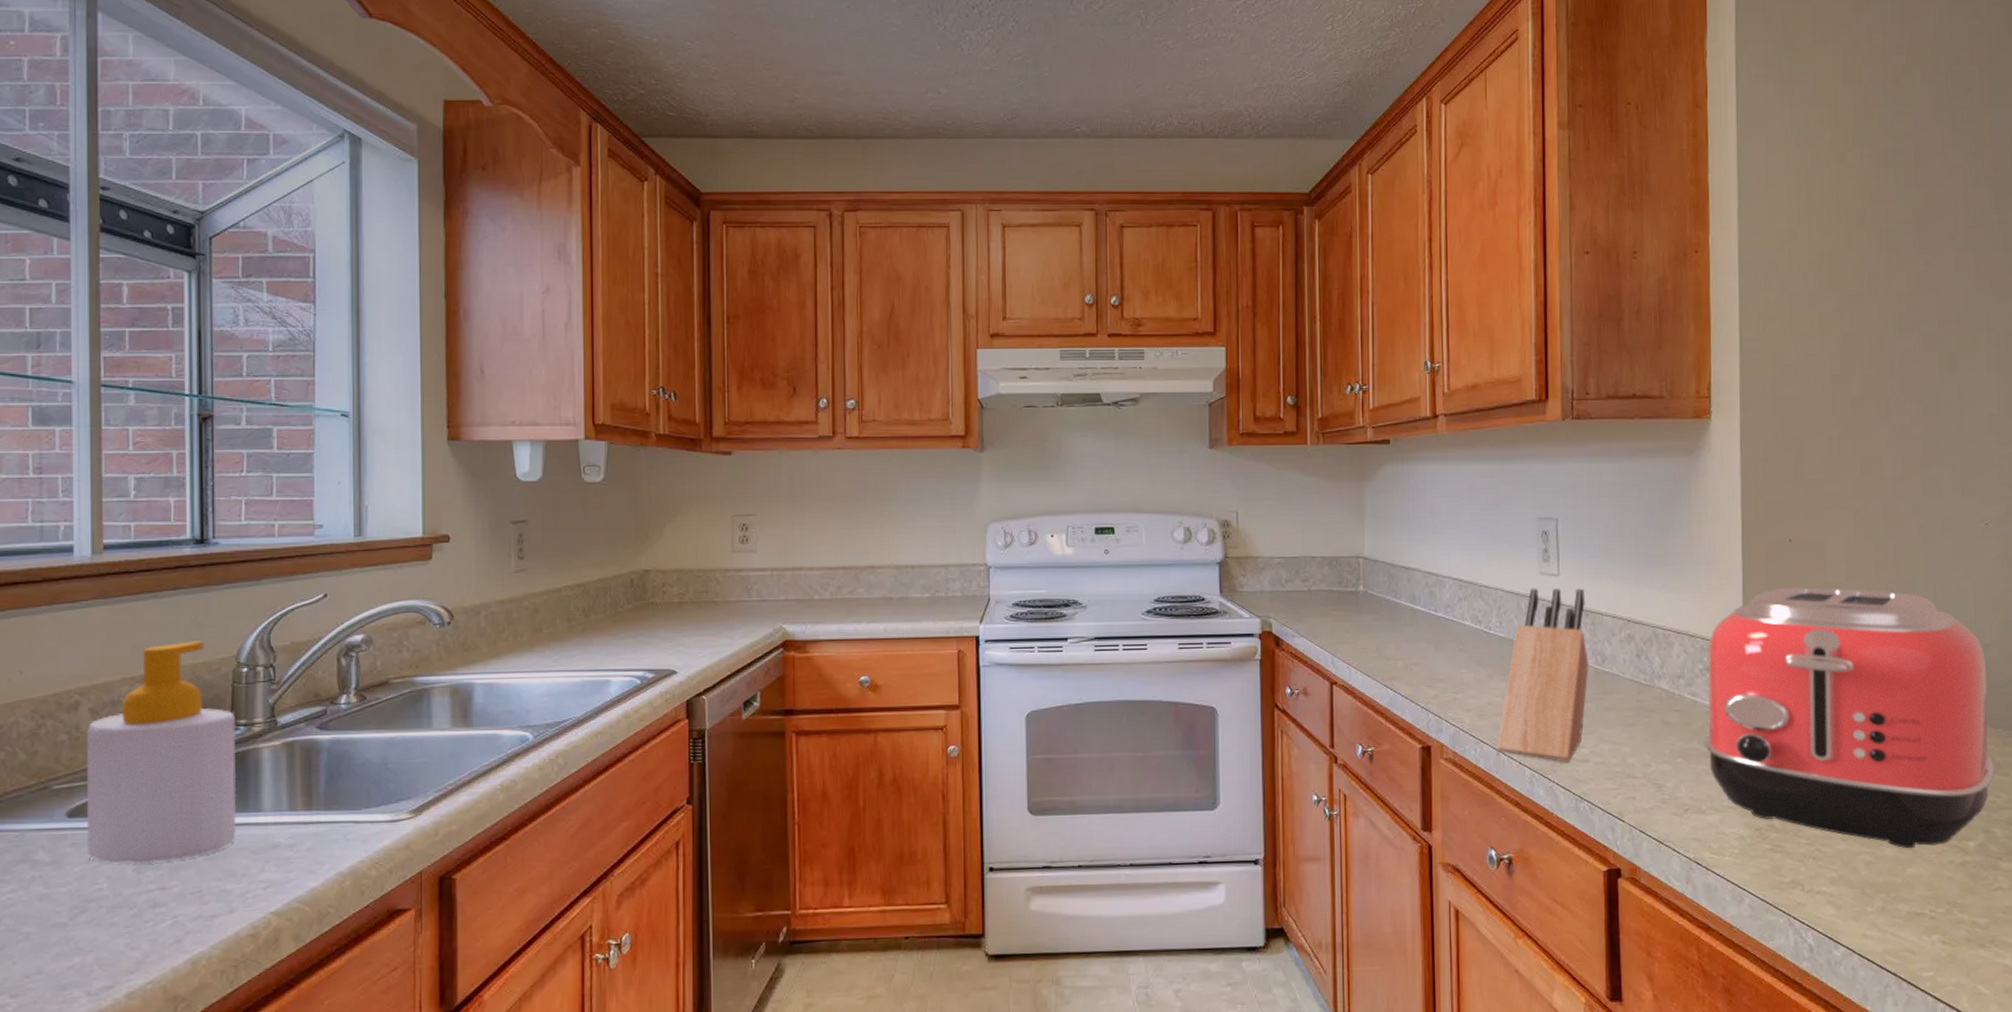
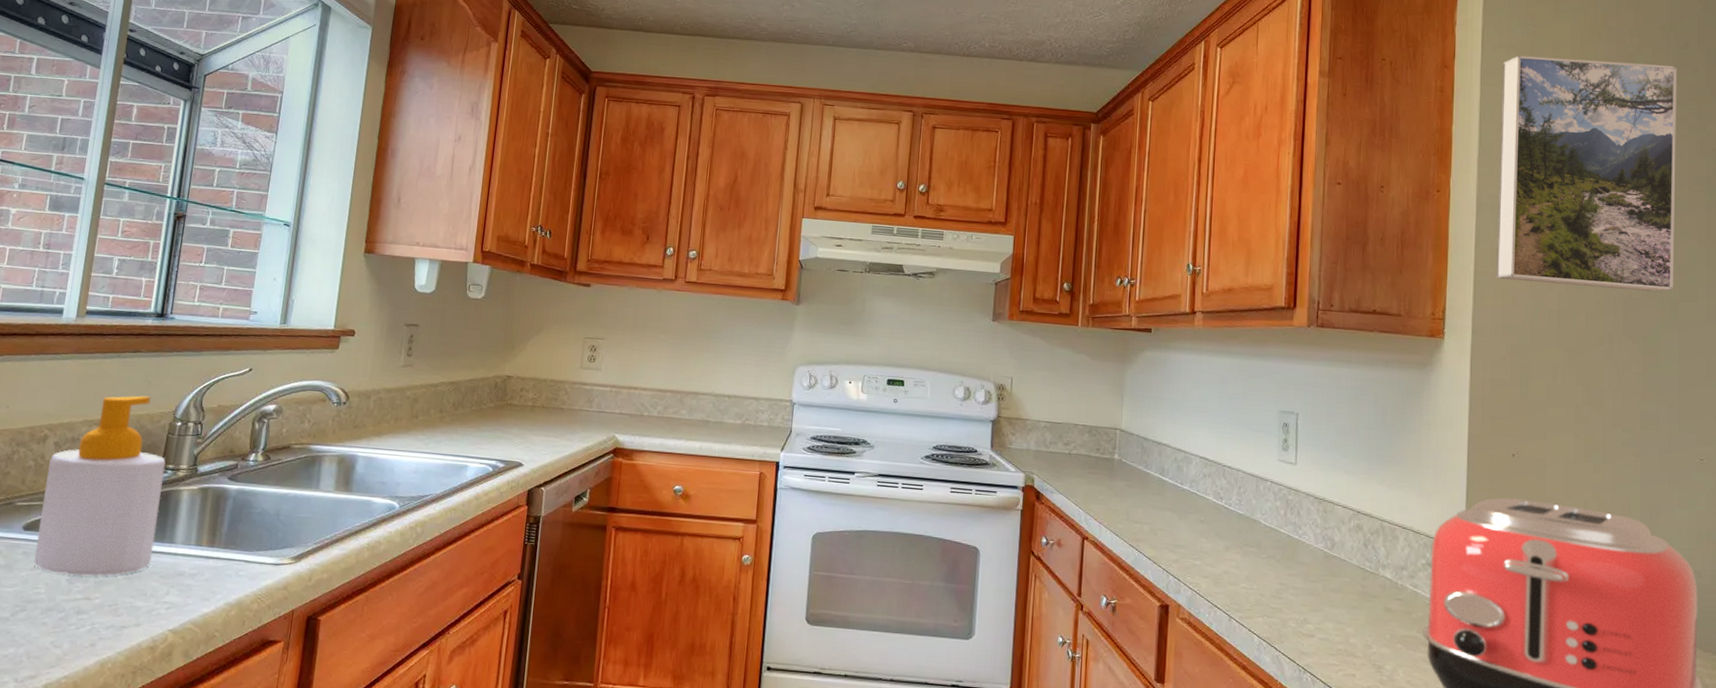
knife block: present [1496,587,1589,763] -> none [1229,473,1320,635]
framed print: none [1760,85,1952,345] -> present [1496,55,1677,292]

